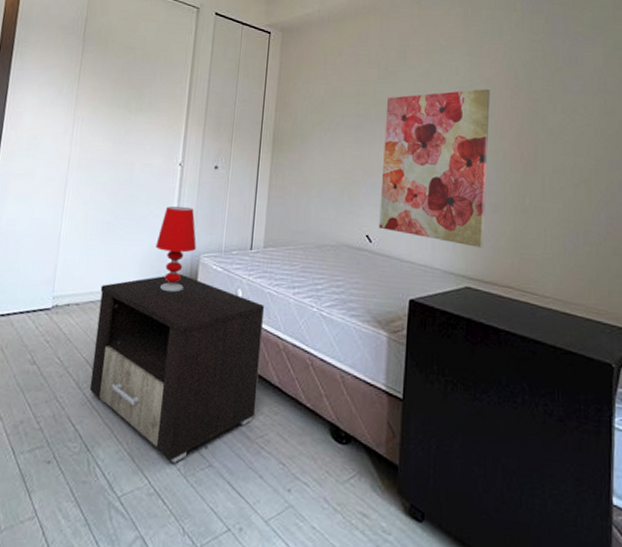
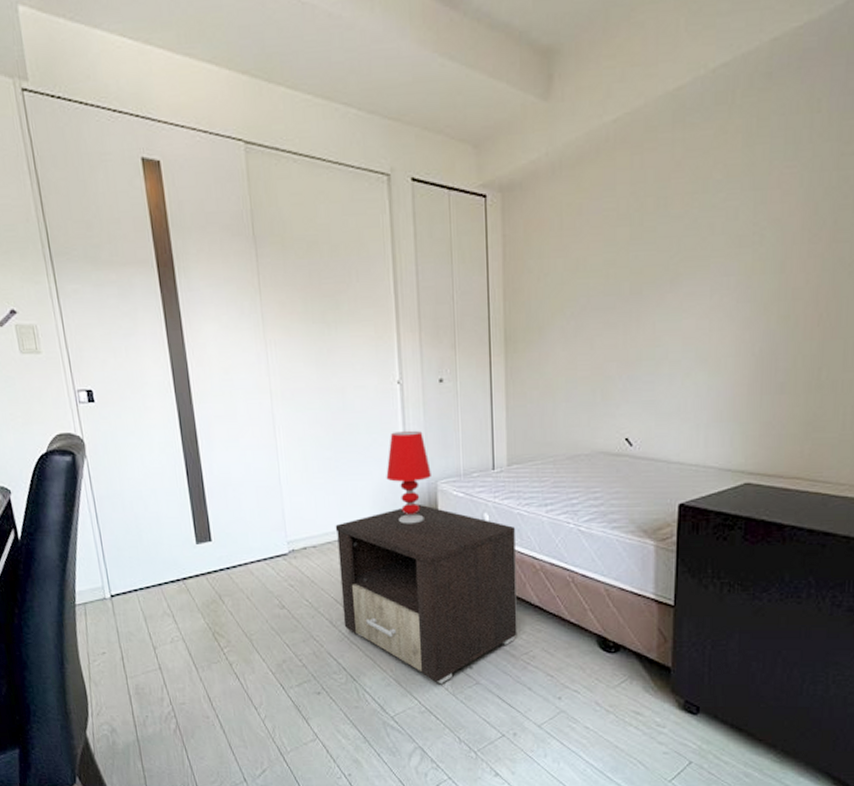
wall art: present [379,89,490,248] -> none [640,234,780,438]

